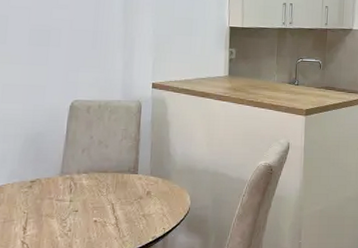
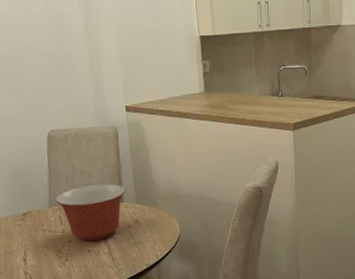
mixing bowl: none [68,155,141,211] -> present [56,184,126,241]

